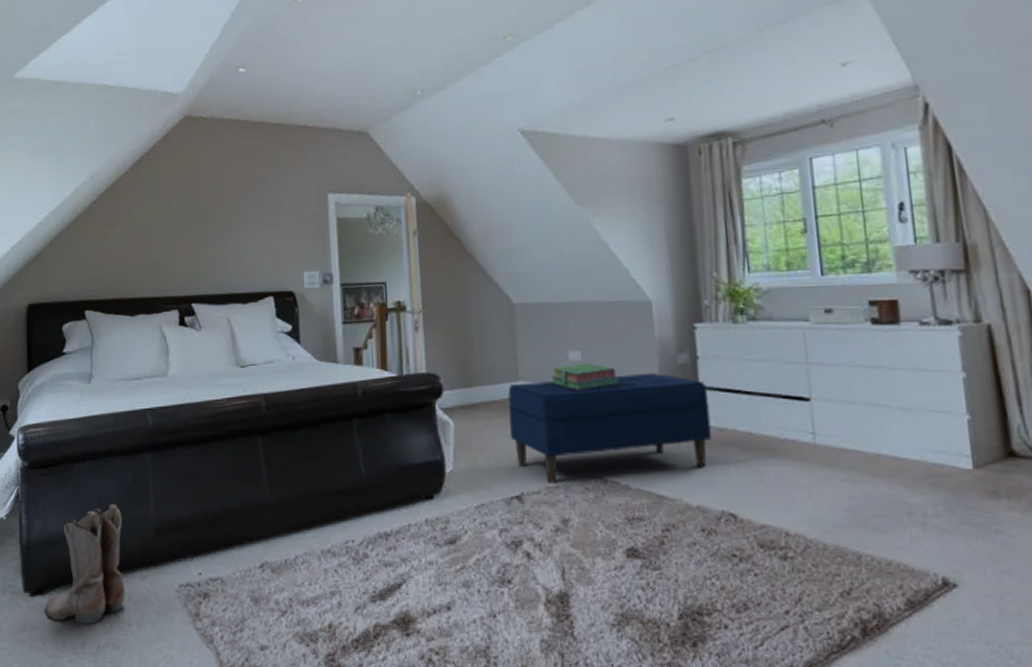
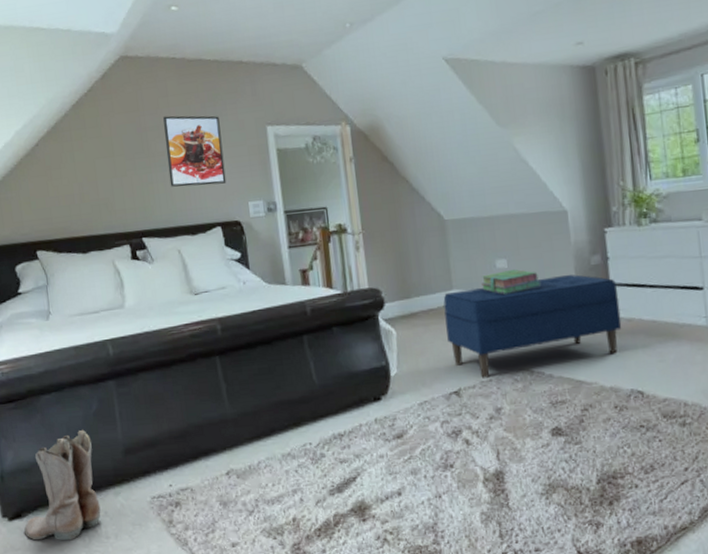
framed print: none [222,178,282,253] -> present [163,115,227,187]

